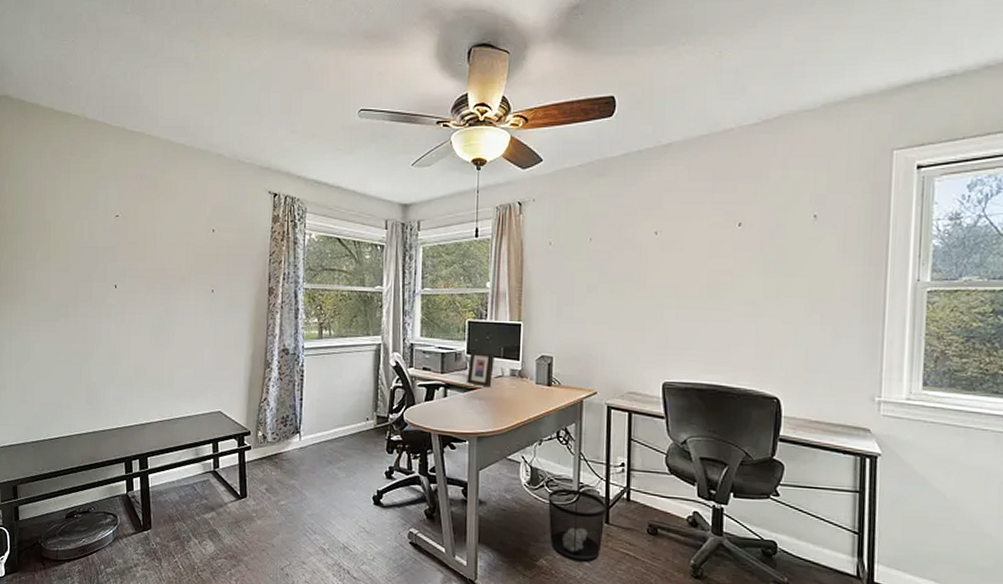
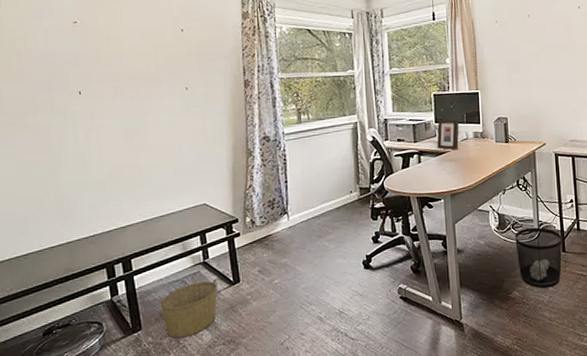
basket: none [170,490,225,544] -> present [159,279,218,339]

